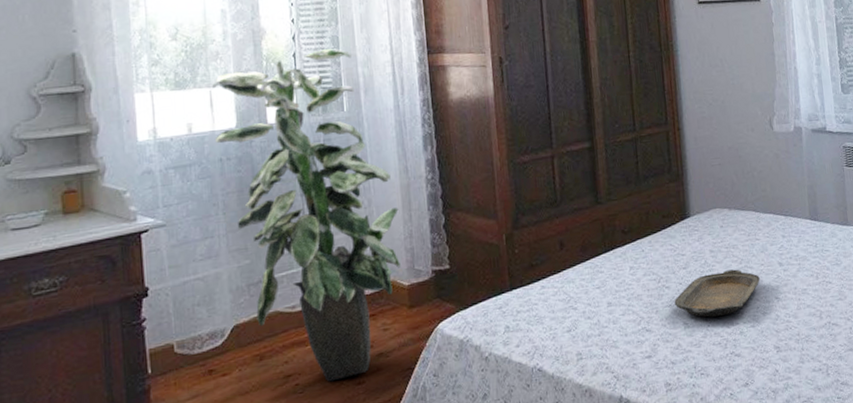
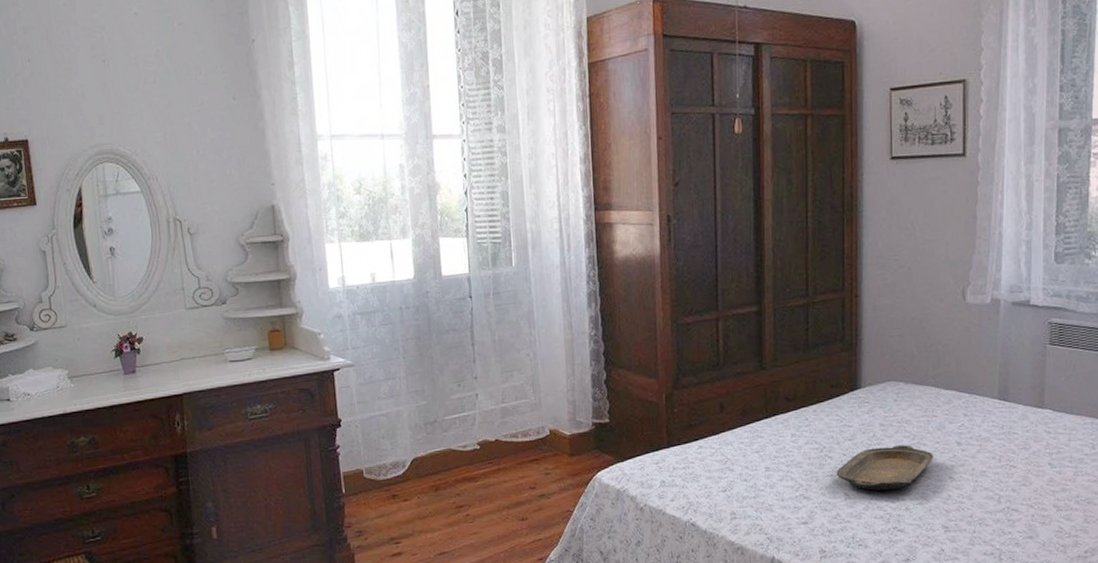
indoor plant: present [212,49,401,382] -> none [392,204,563,516]

